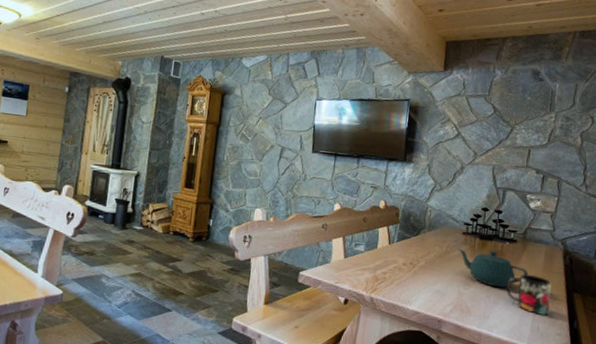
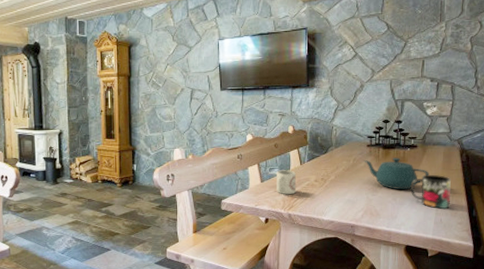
cup: none [360,247,383,277] -> present [276,170,297,195]

